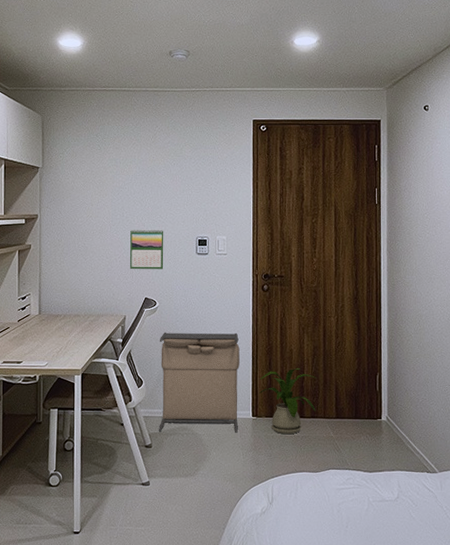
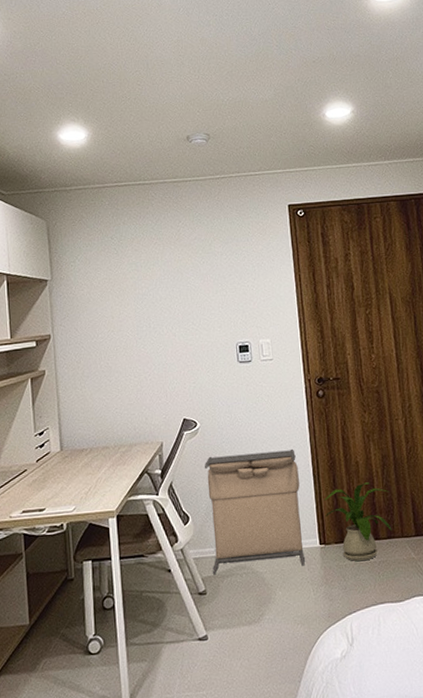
calendar: present [130,229,164,269] -> none [160,338,202,387]

